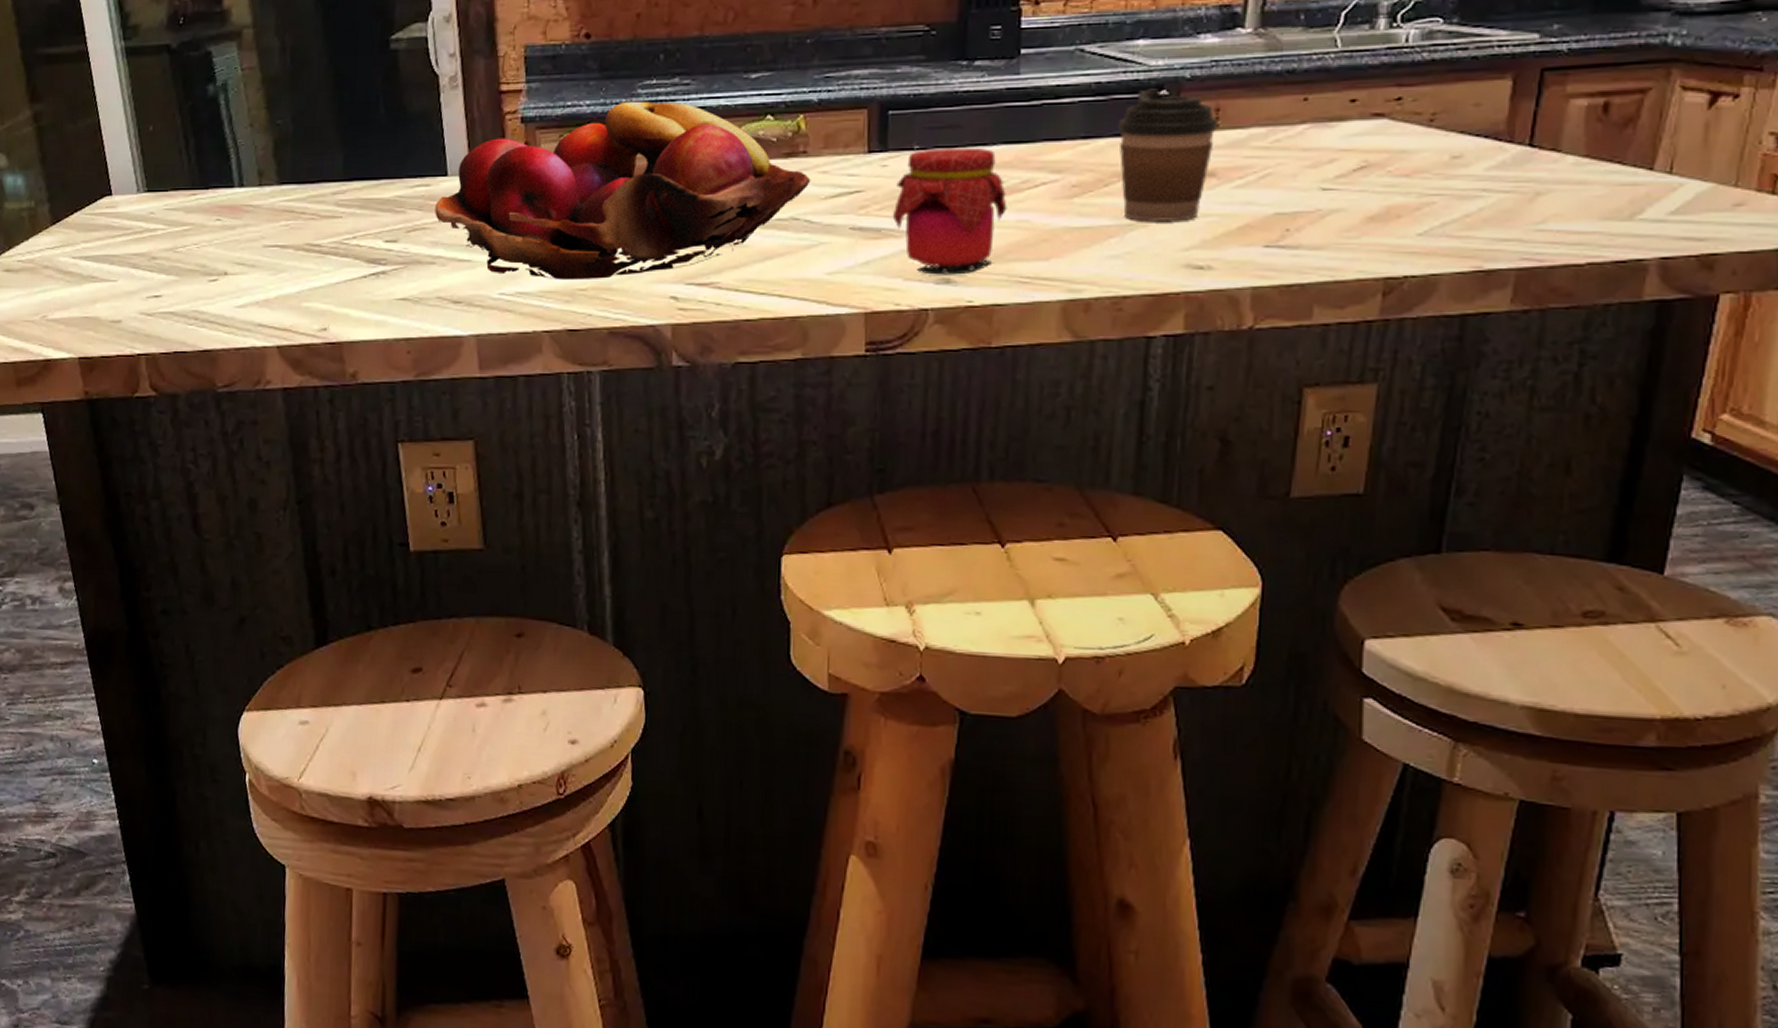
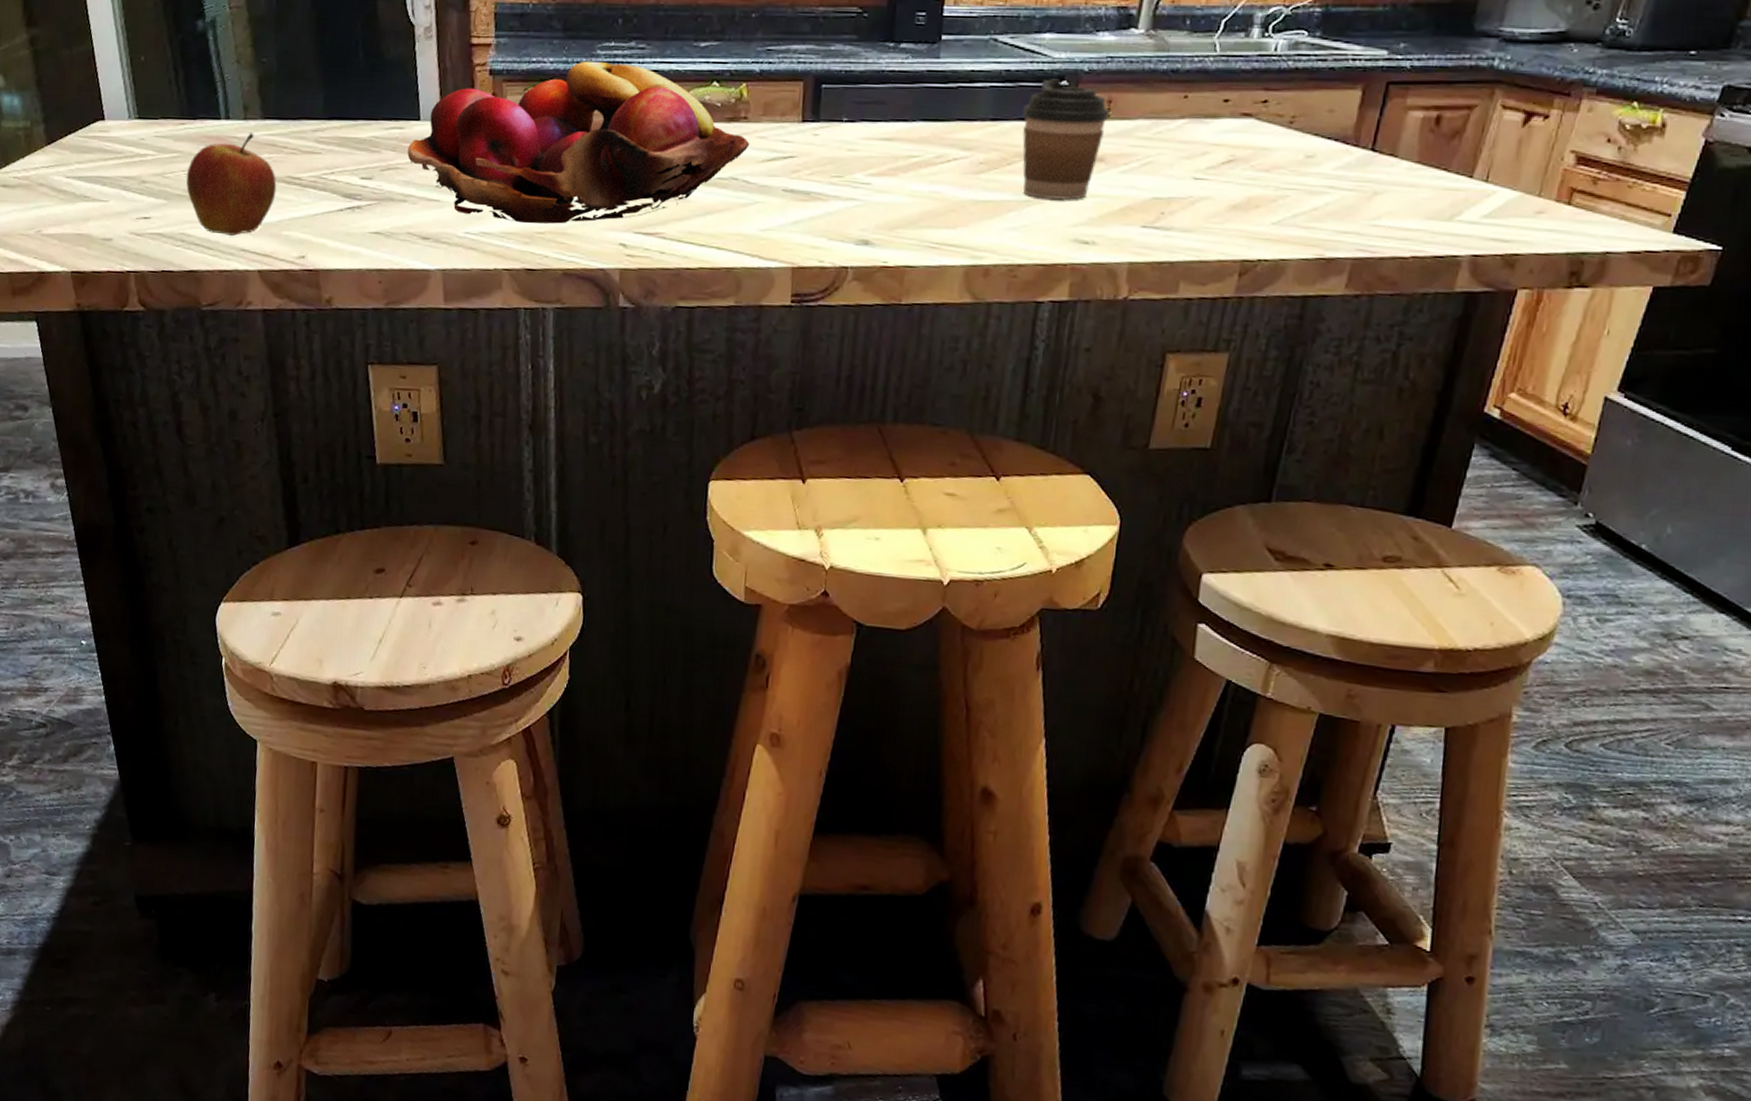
apple: none [198,198,295,310] -> present [186,132,277,236]
jam: present [892,147,1007,275] -> none [820,121,922,238]

